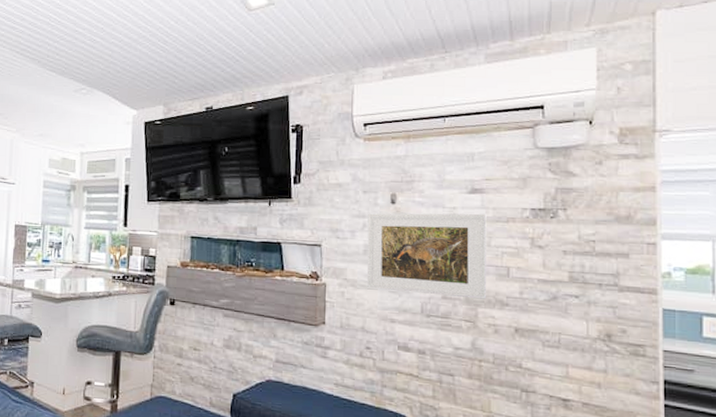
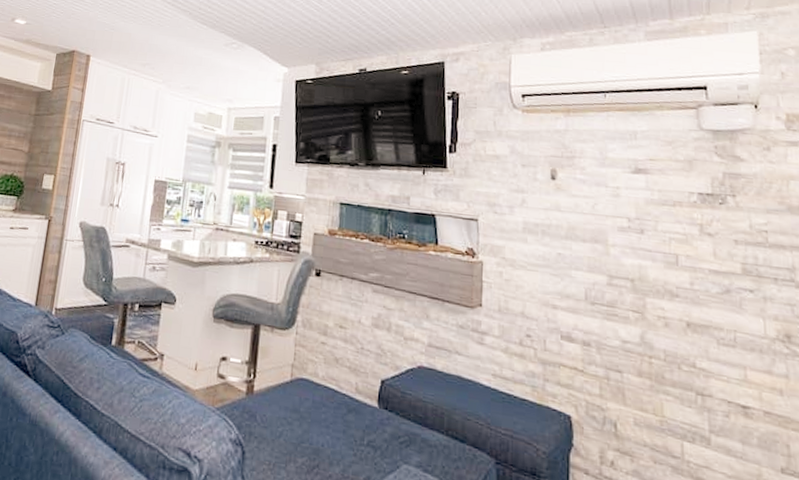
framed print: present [366,213,487,299] -> none [526,188,655,289]

